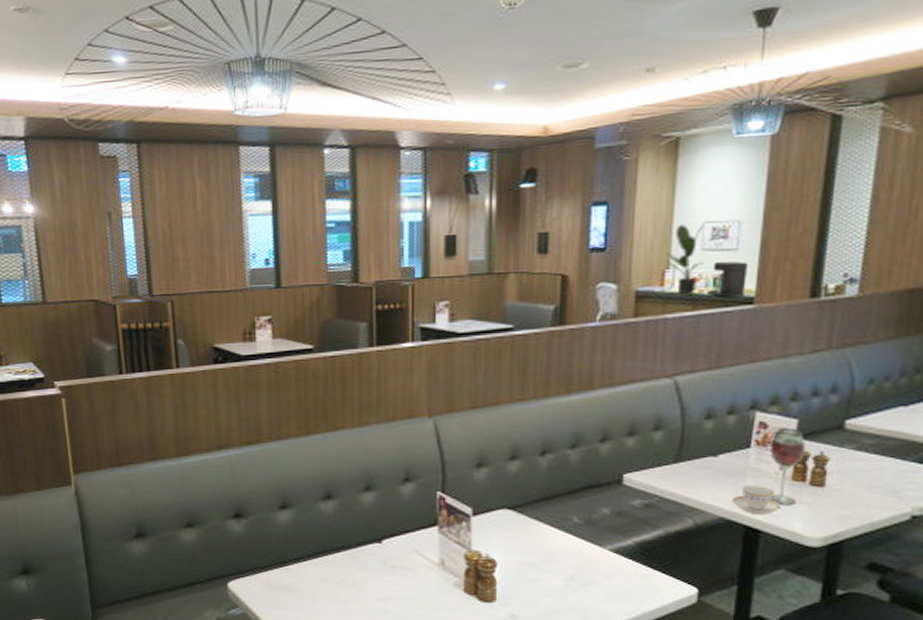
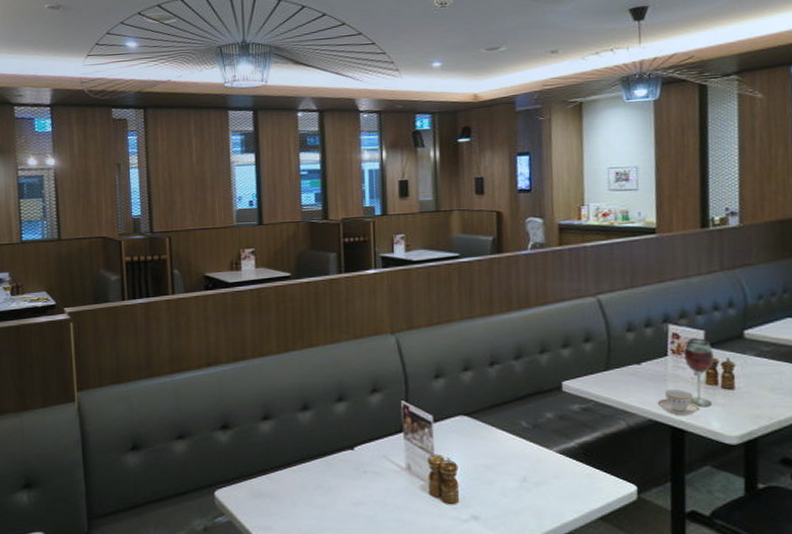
potted plant: present [667,224,705,293] -> none [582,170,611,226]
coffee maker: present [707,261,749,297] -> none [617,199,648,228]

